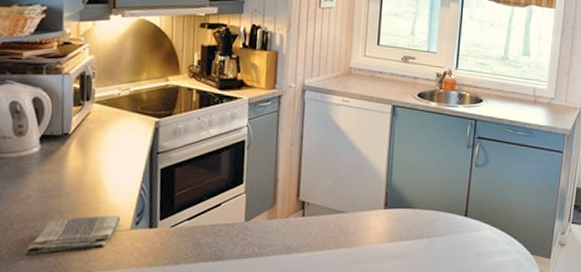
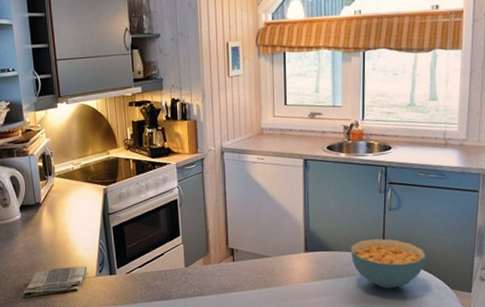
cereal bowl: none [433,197,509,252] -> present [350,238,426,289]

